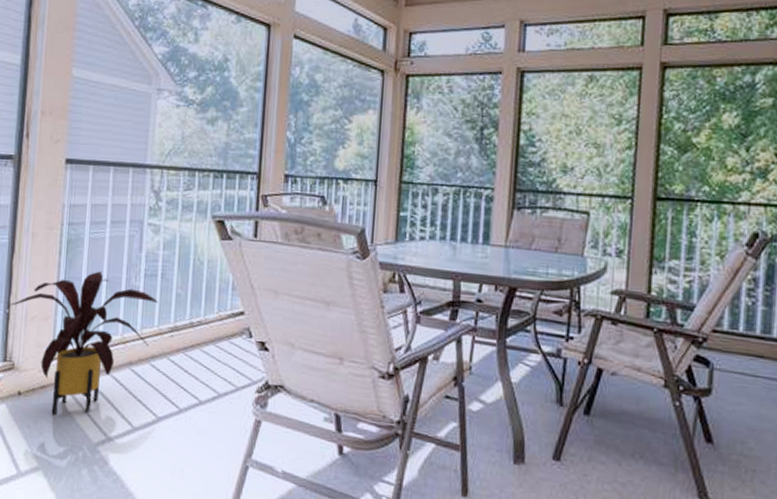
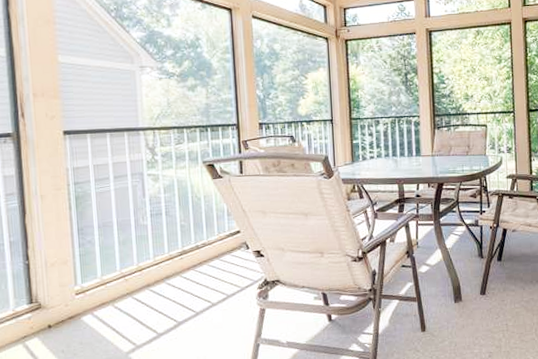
house plant: present [10,271,159,415] -> none [29,217,166,338]

